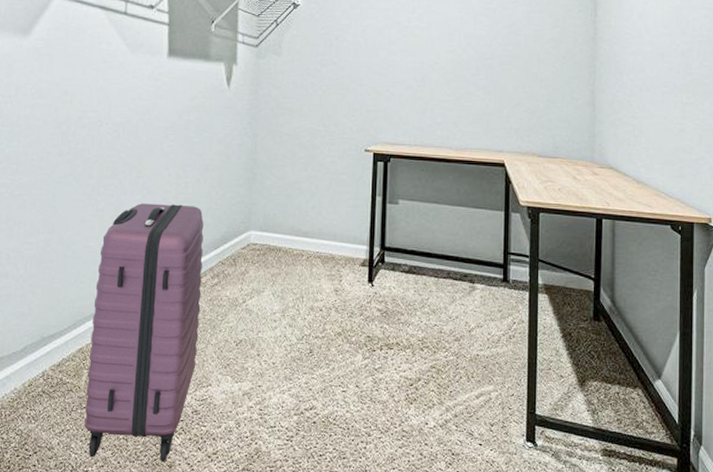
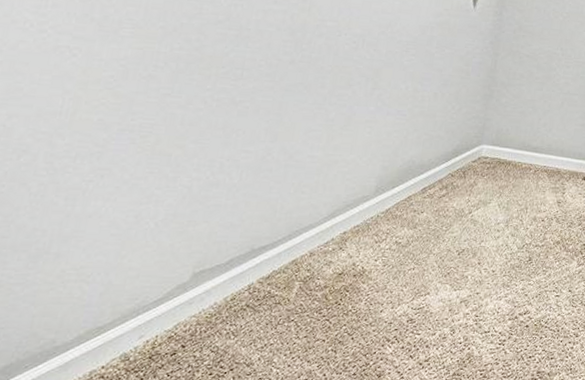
suitcase: present [84,203,204,463] -> none [290,114,437,372]

